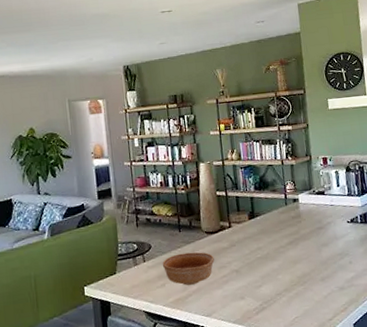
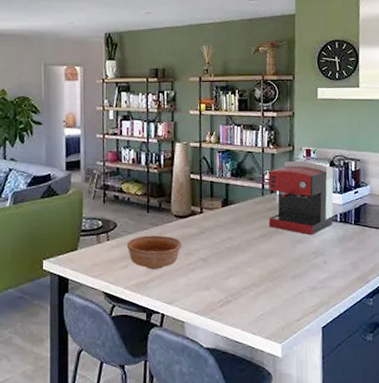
coffee maker: none [289,168,355,239] -> present [268,161,334,236]

